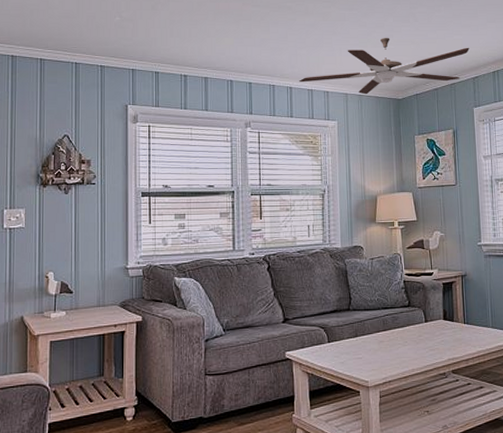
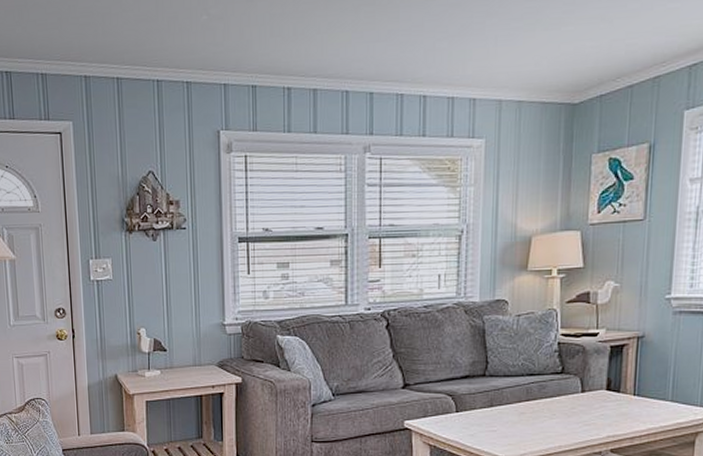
ceiling fan: present [299,37,469,95] -> none [436,13,690,100]

